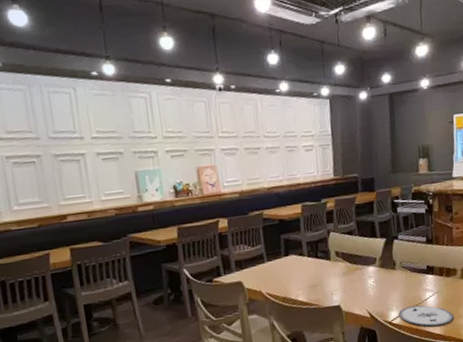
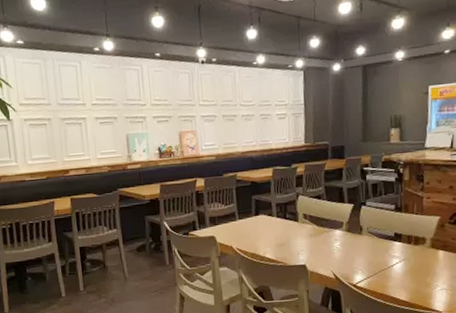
plate: present [398,305,453,326] -> none [363,271,420,292]

